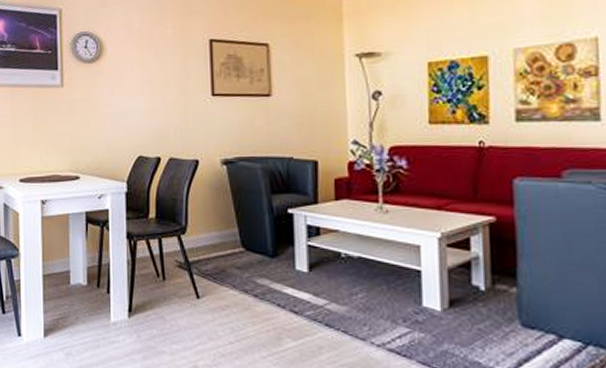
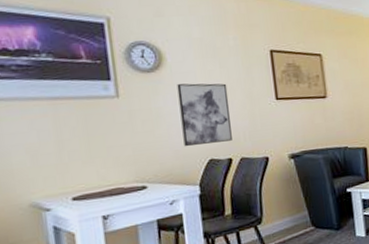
wall art: none [114,75,163,141] -> present [177,83,232,147]

